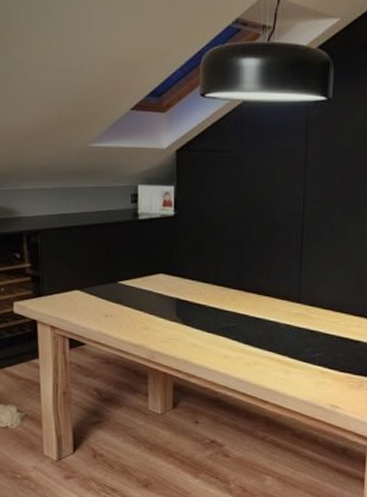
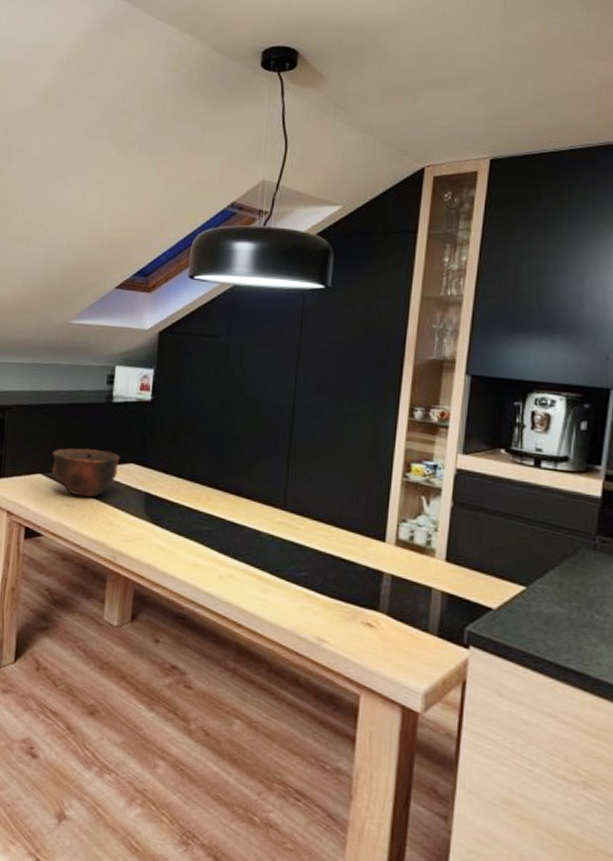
bowl: none [87,264,150,308] -> present [52,448,120,498]

